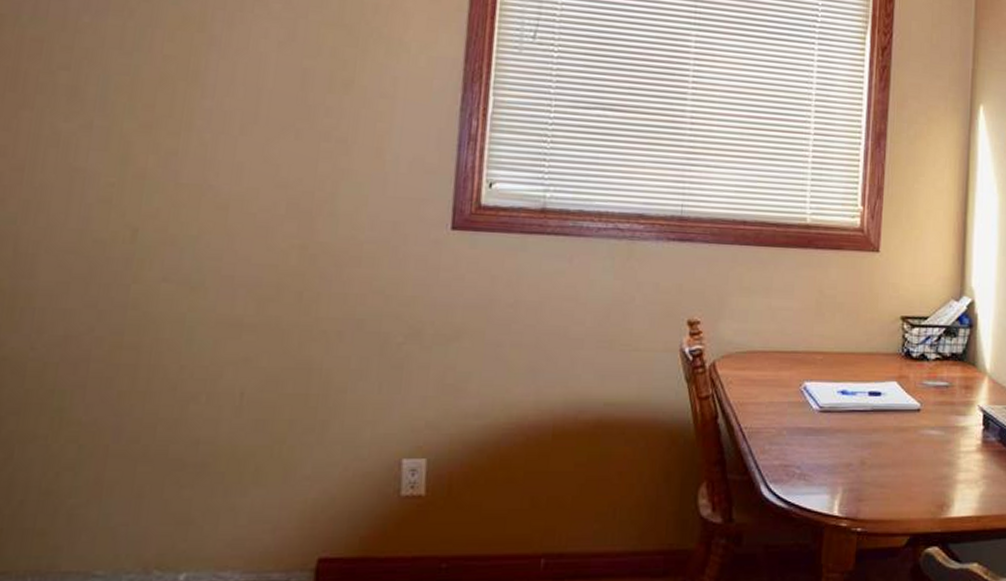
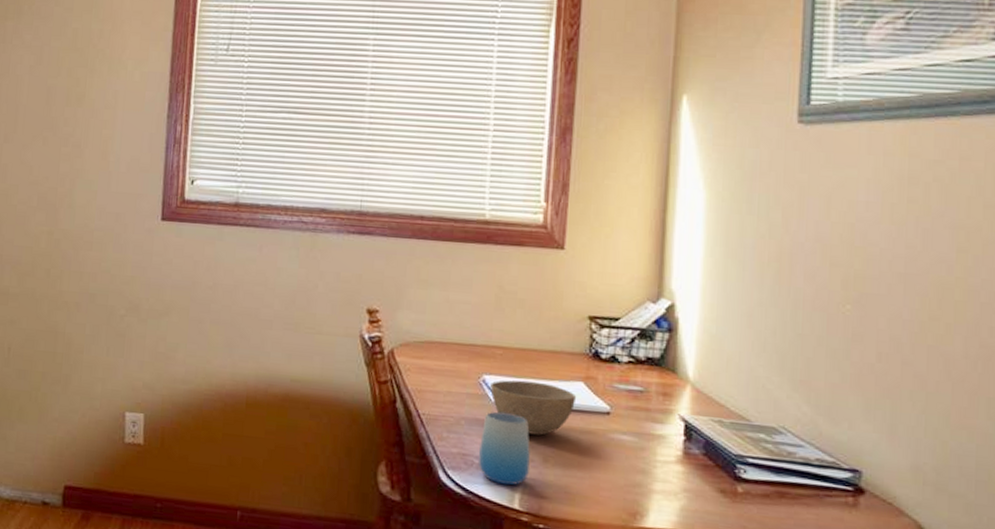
cup: none [800,418,849,493] -> present [479,412,530,486]
bowl: none [811,384,891,438] -> present [490,380,577,436]

